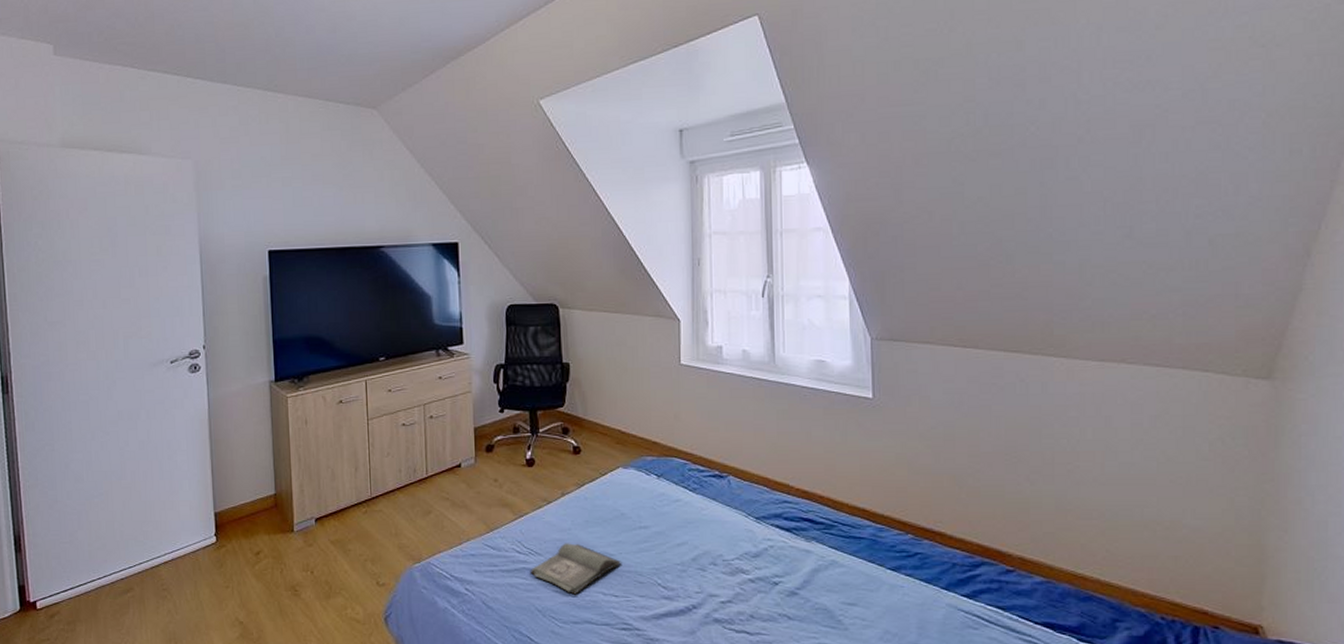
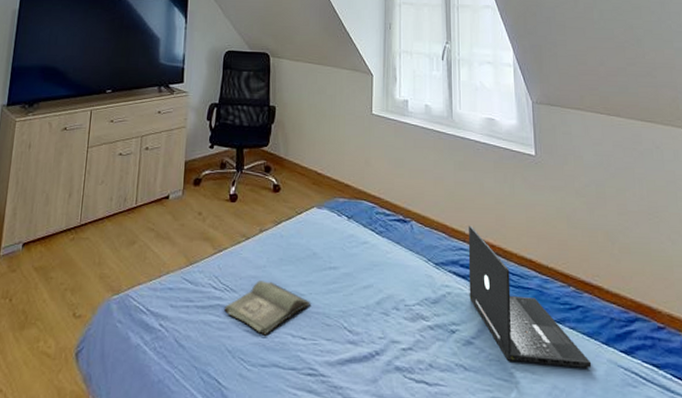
laptop: none [793,477,929,613] -> present [468,226,592,368]

